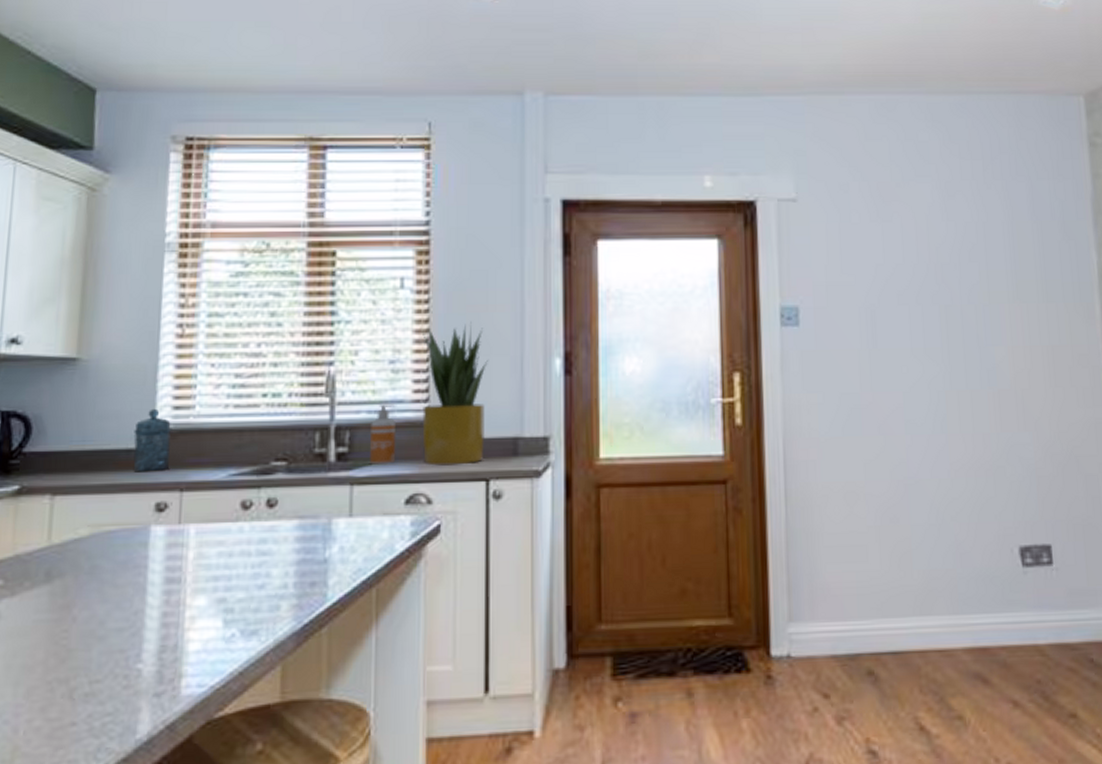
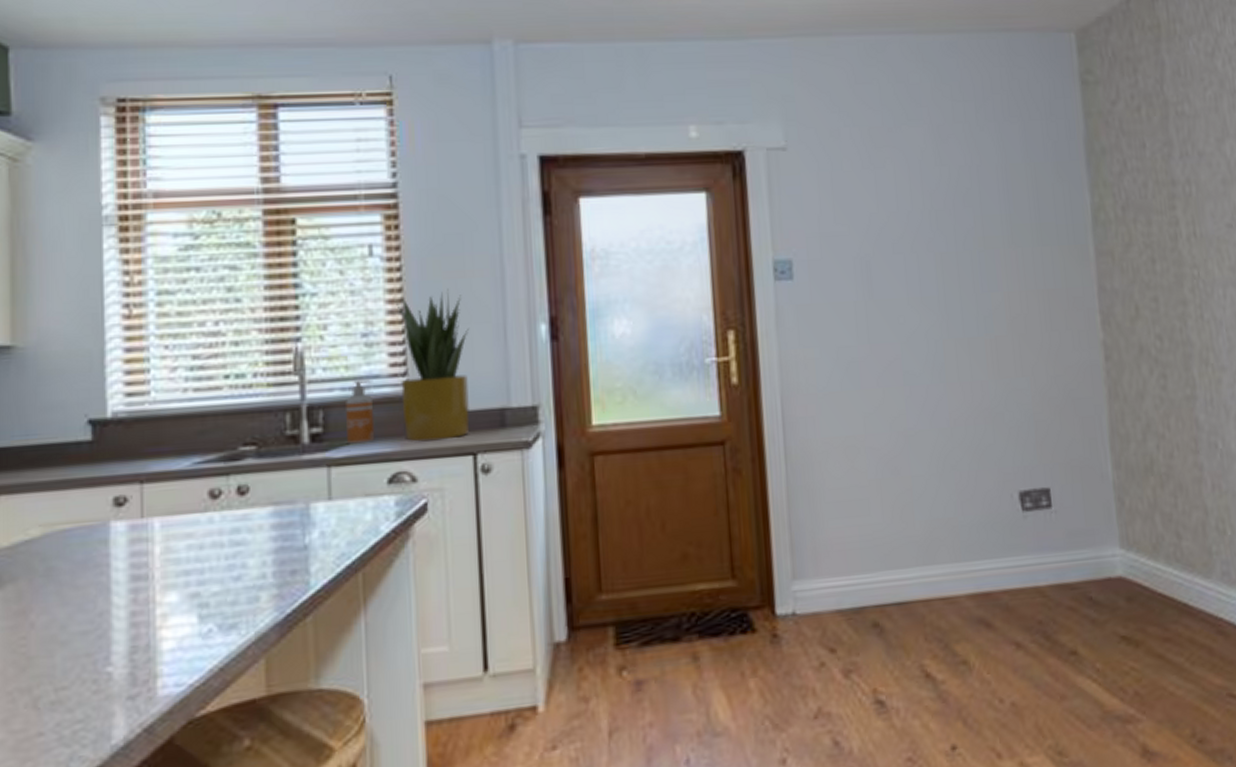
canister: present [133,408,172,472] -> none [83,396,126,466]

